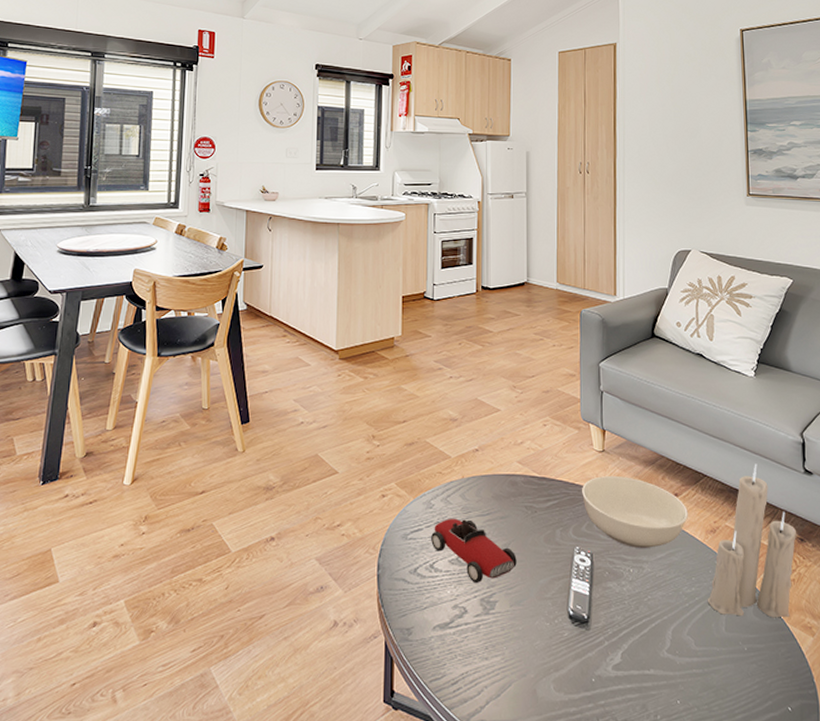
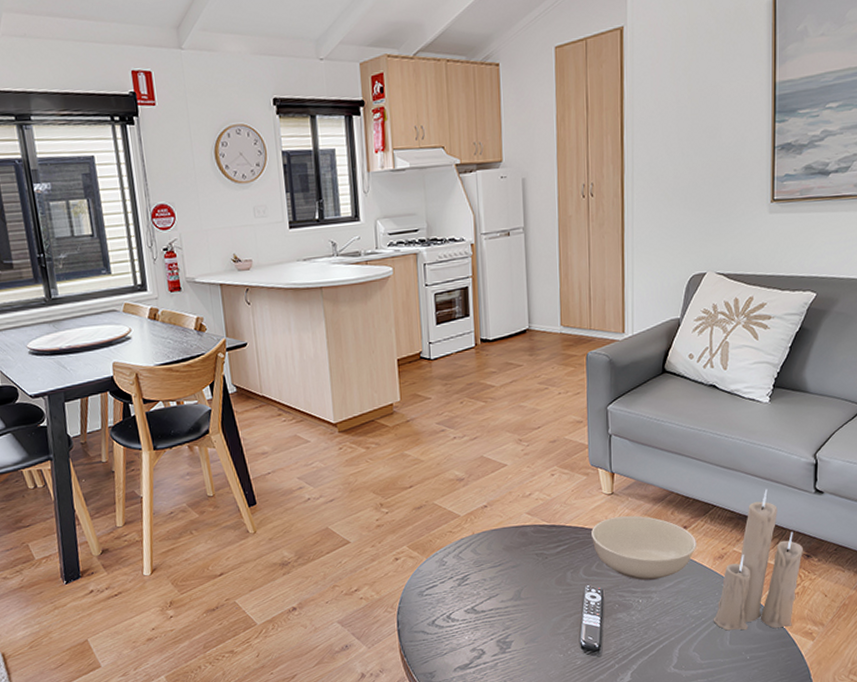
toy car: present [431,518,517,583] -> none [446,572,530,627]

